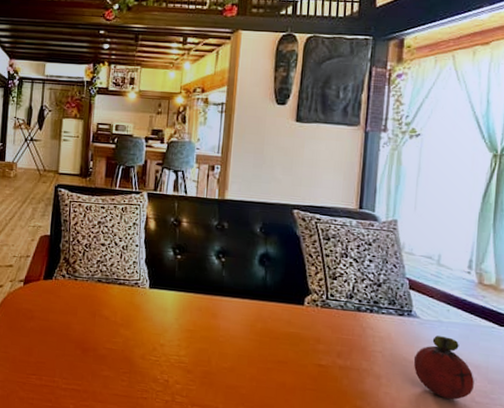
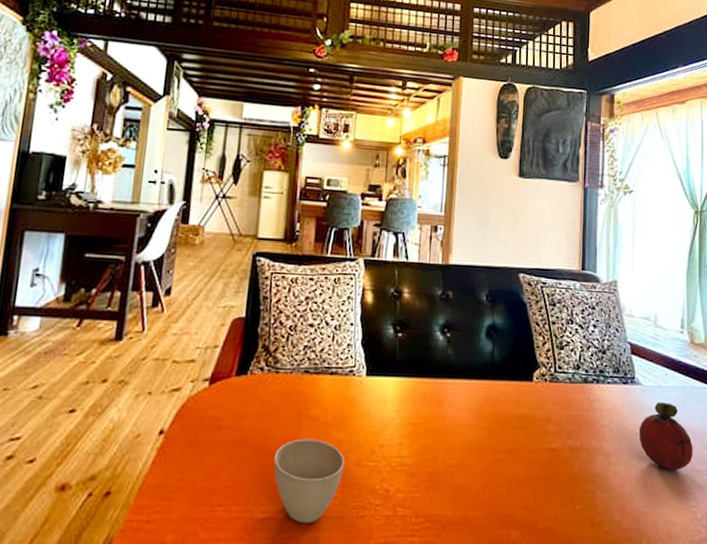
cup: none [74,332,131,398] -> present [273,438,345,524]

